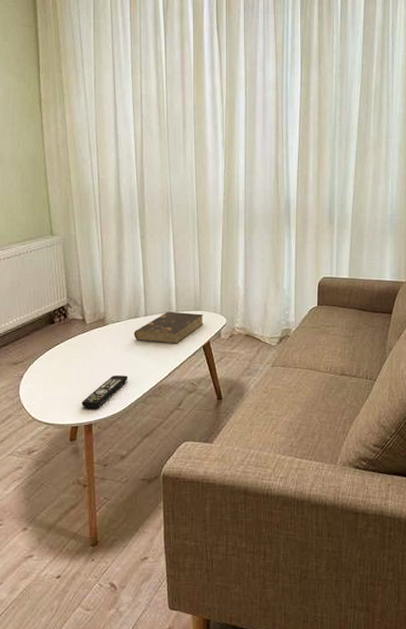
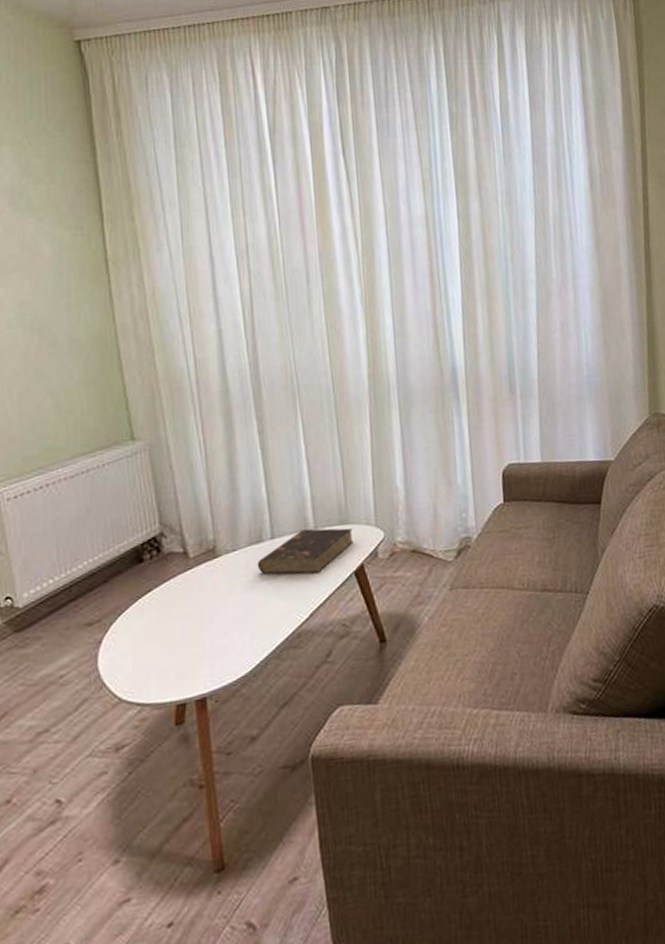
remote control: present [81,375,128,408] -> none [189,623,254,676]

